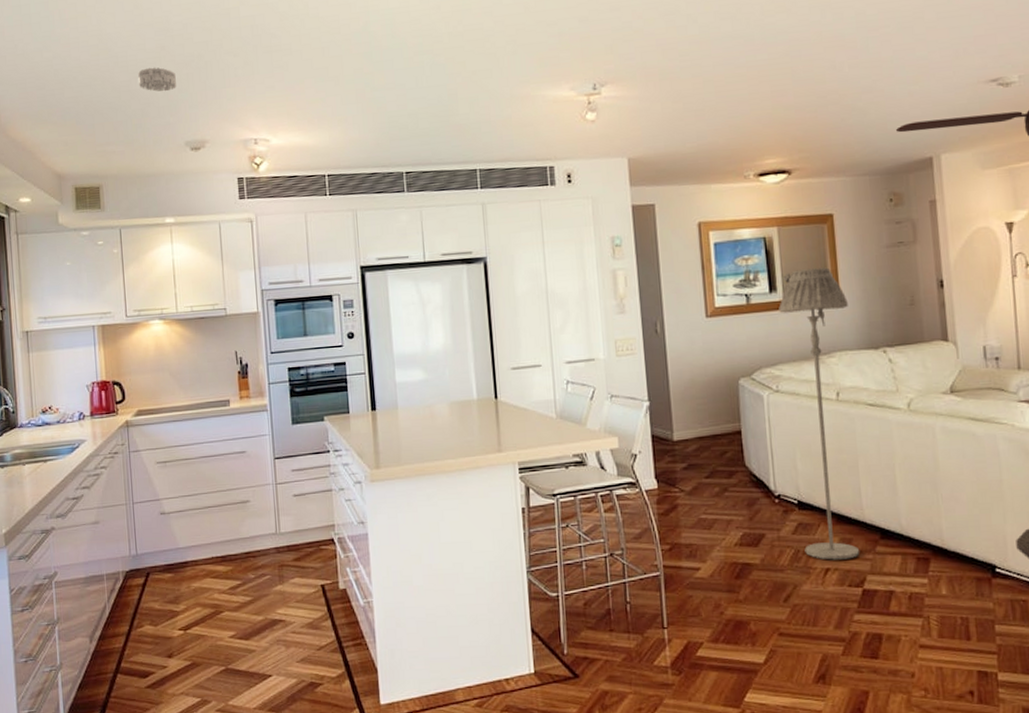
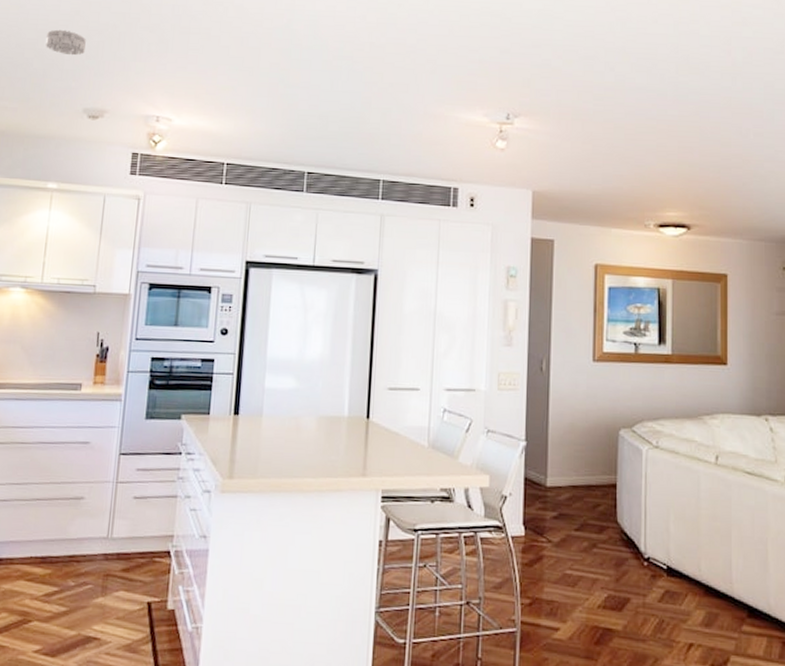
floor lamp: present [779,267,859,560] -> none [666,325,734,636]

